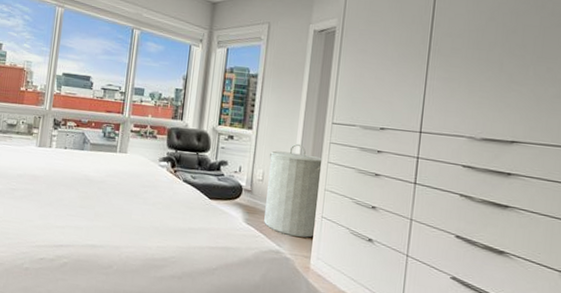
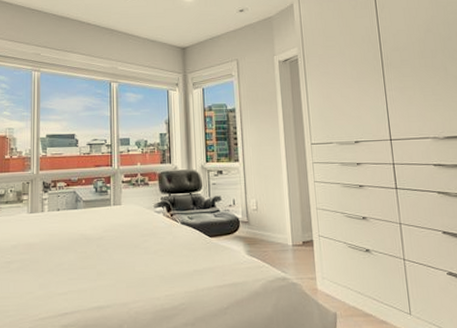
laundry hamper: present [264,143,321,238] -> none [258,168,317,261]

